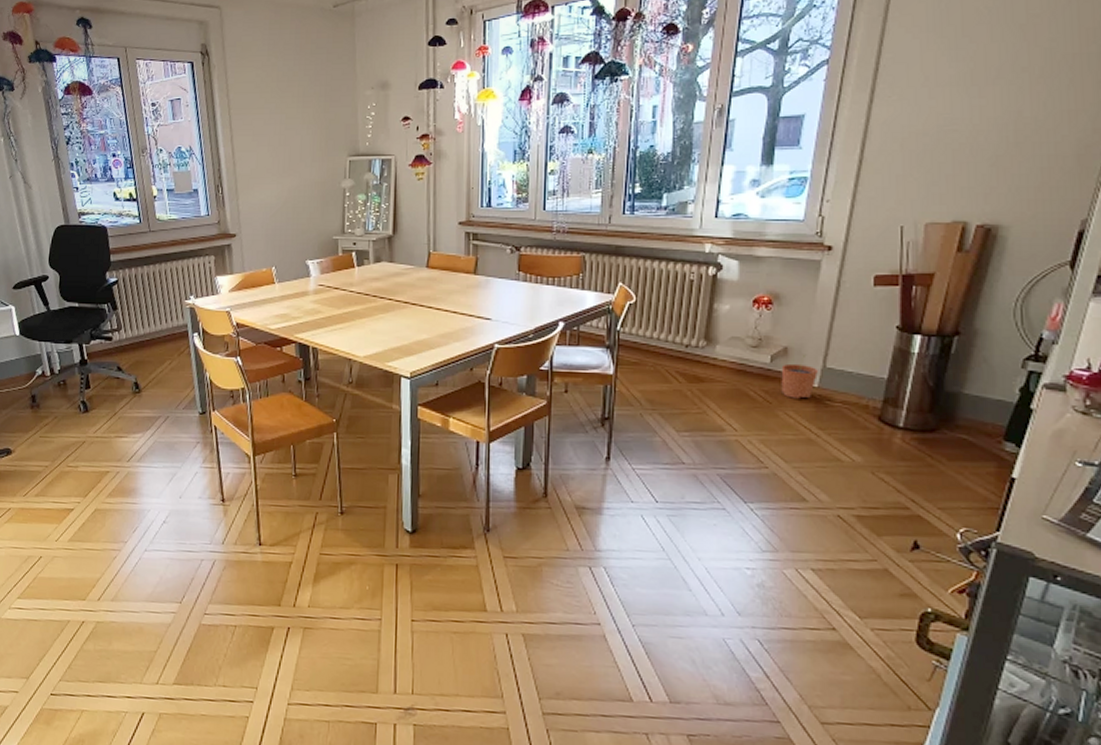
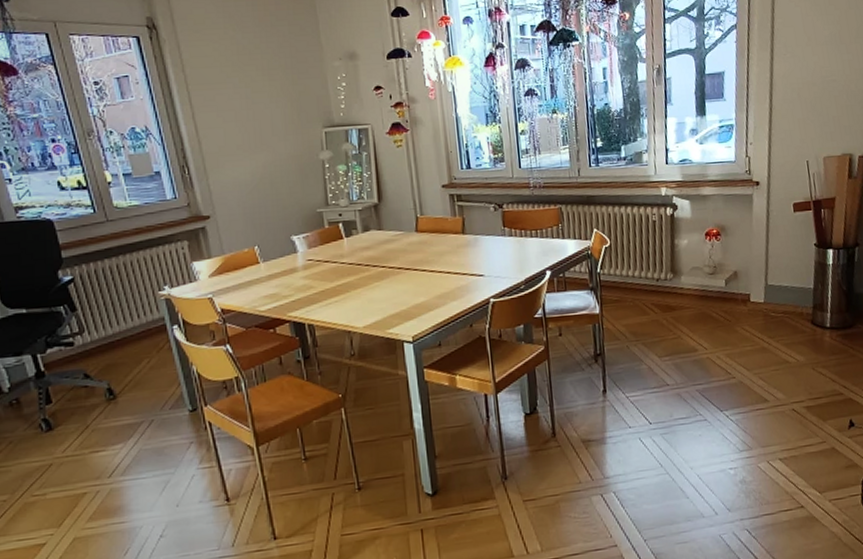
plant pot: present [781,354,819,399] -> none [734,275,763,315]

